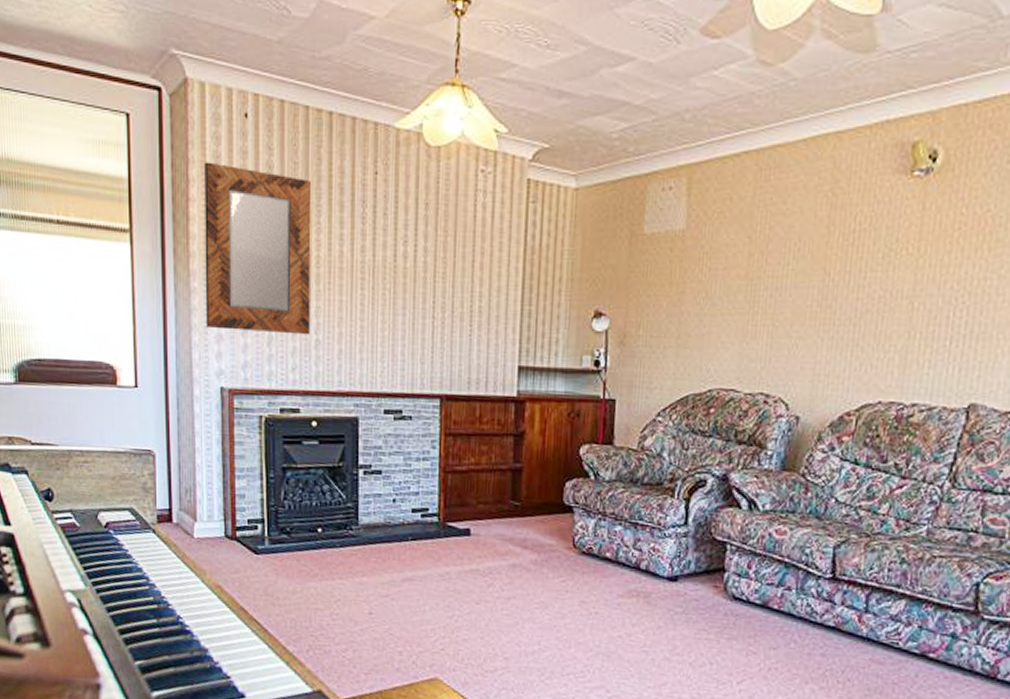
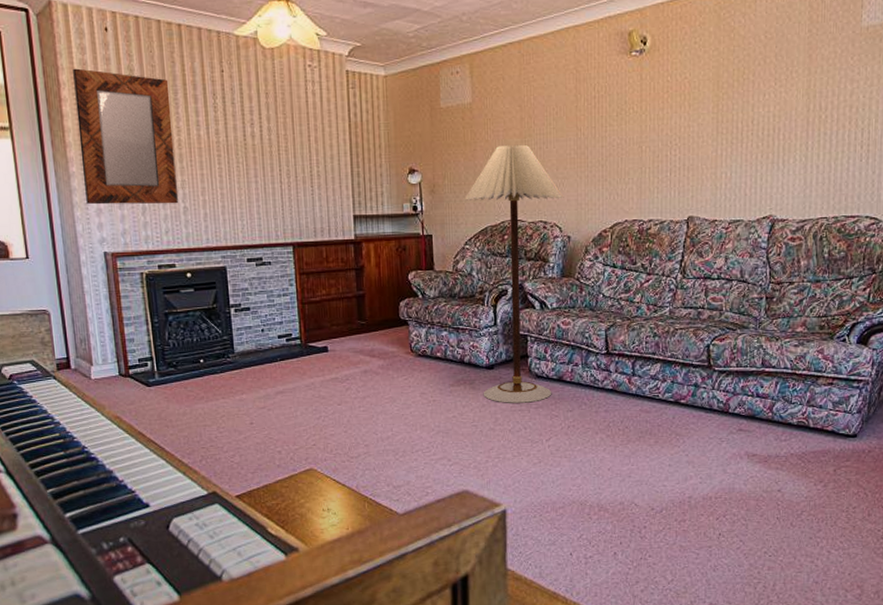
floor lamp: none [660,288,797,631] -> present [463,144,564,403]

